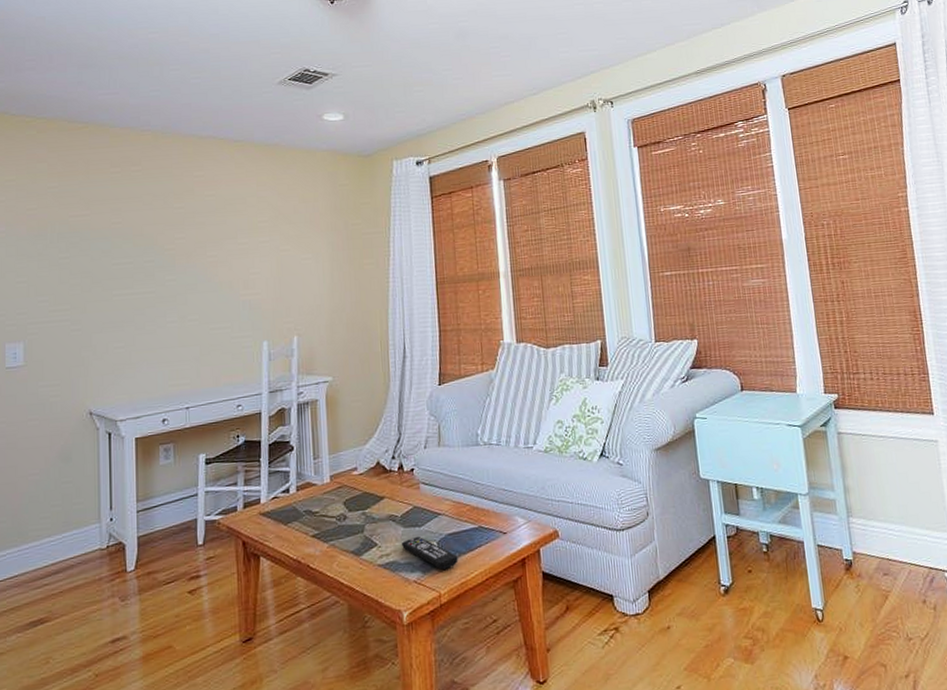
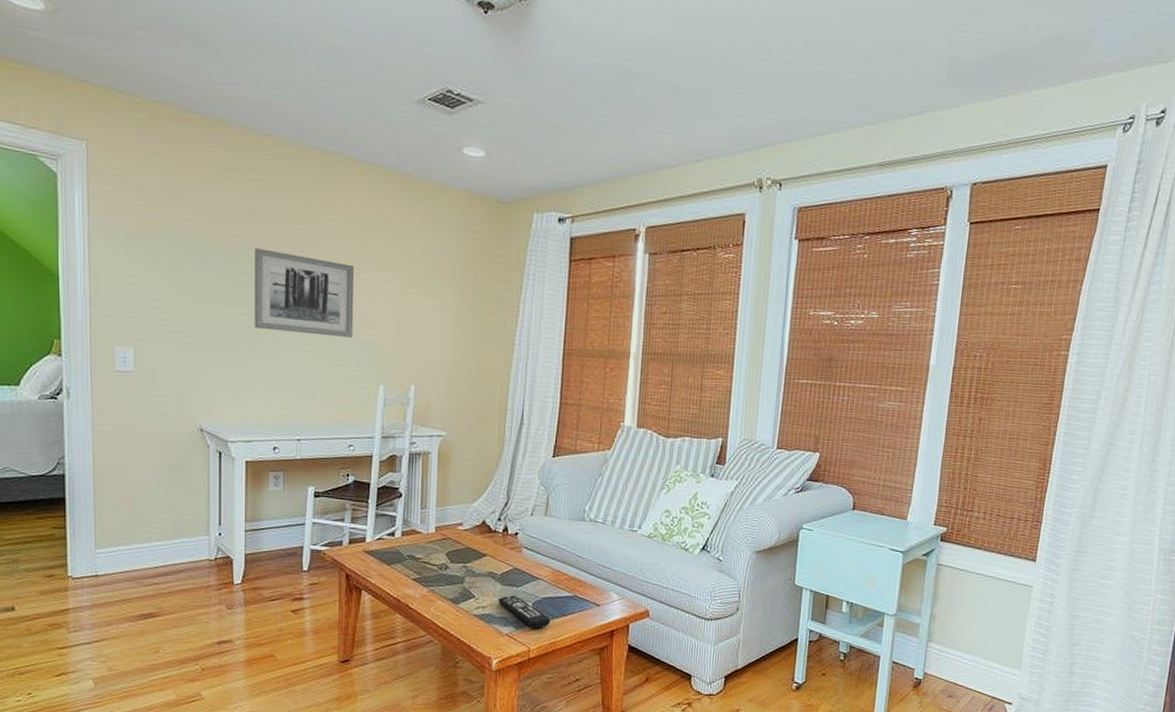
wall art: none [138,231,235,306] -> present [254,248,355,338]

